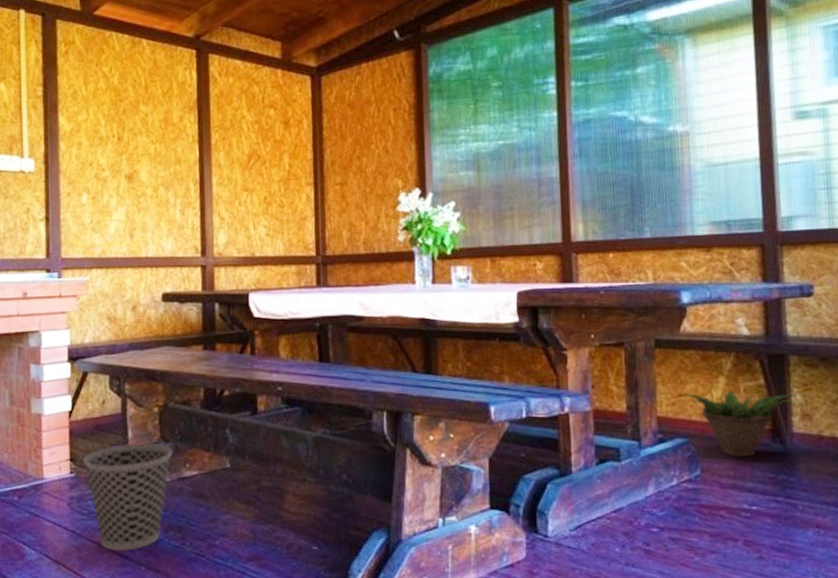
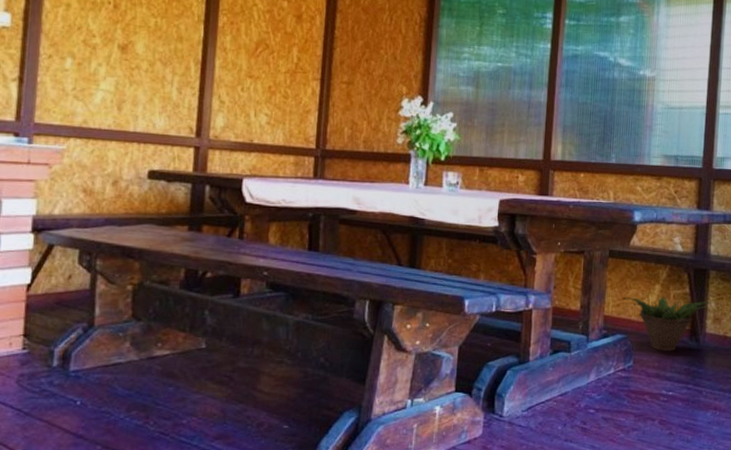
wastebasket: present [83,443,174,552] -> none [39,320,145,431]

